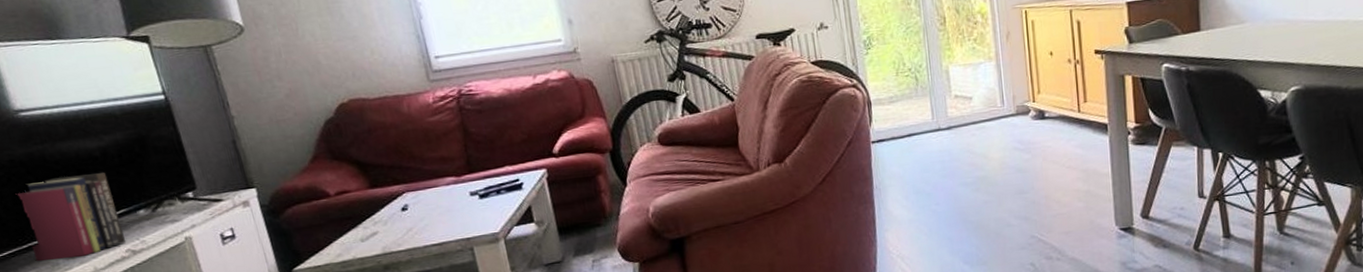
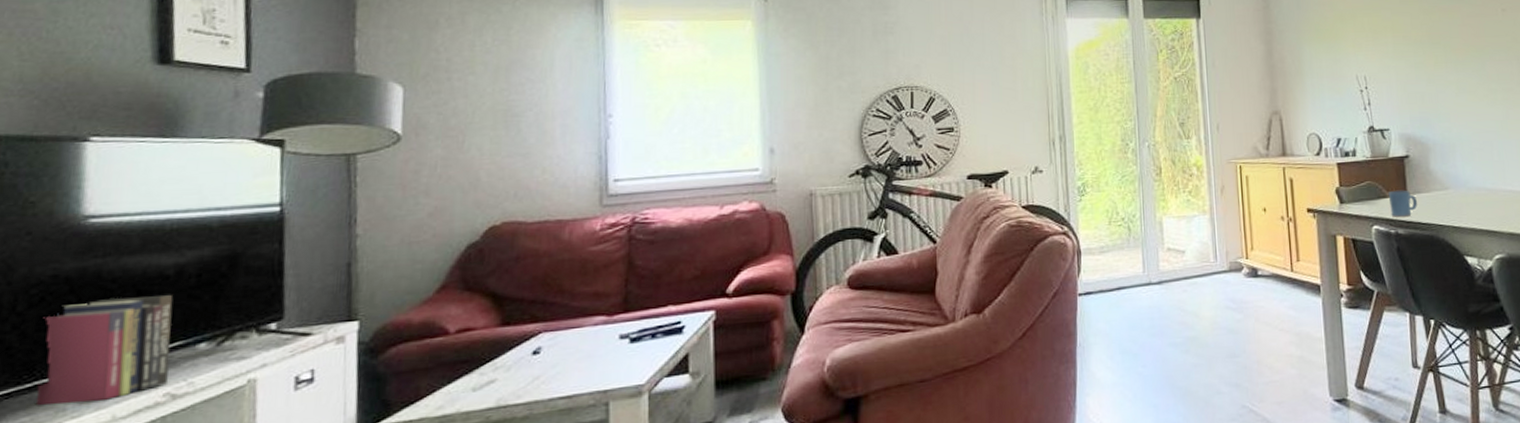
mug: none [1180,26,1210,55] -> present [1388,190,1417,218]

